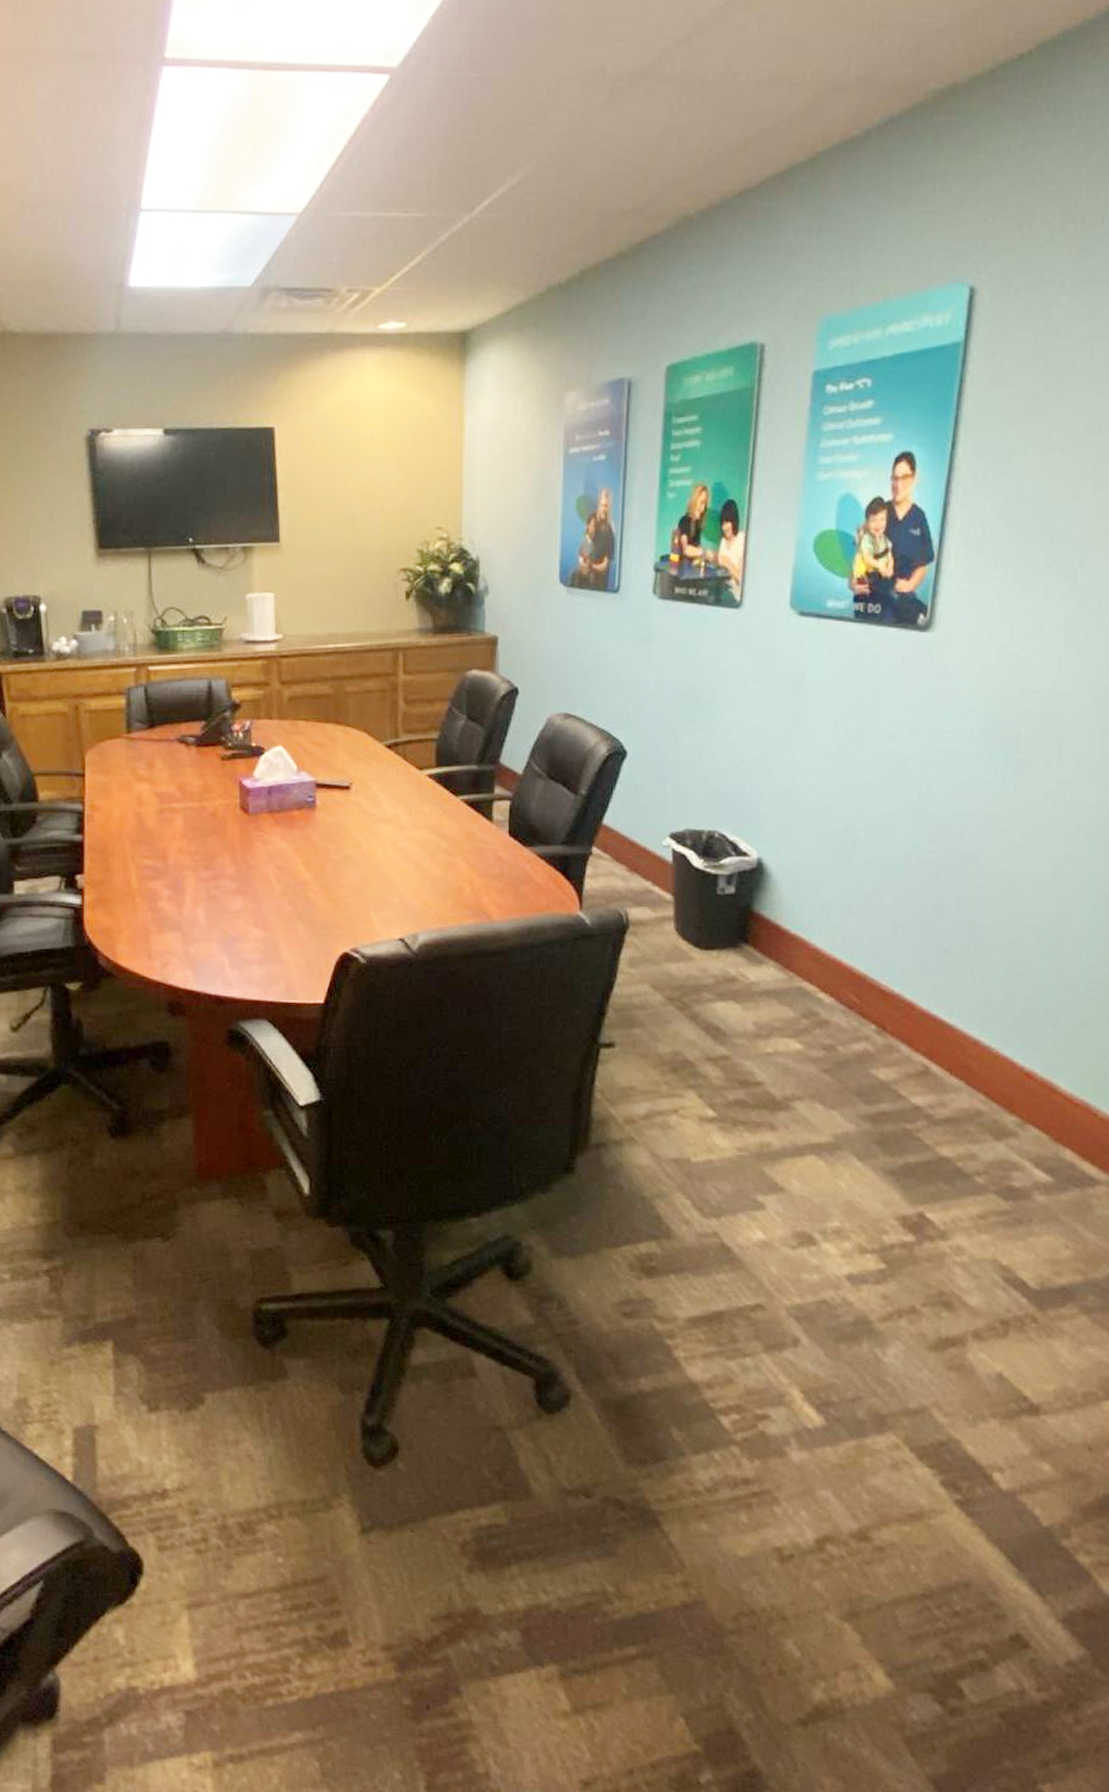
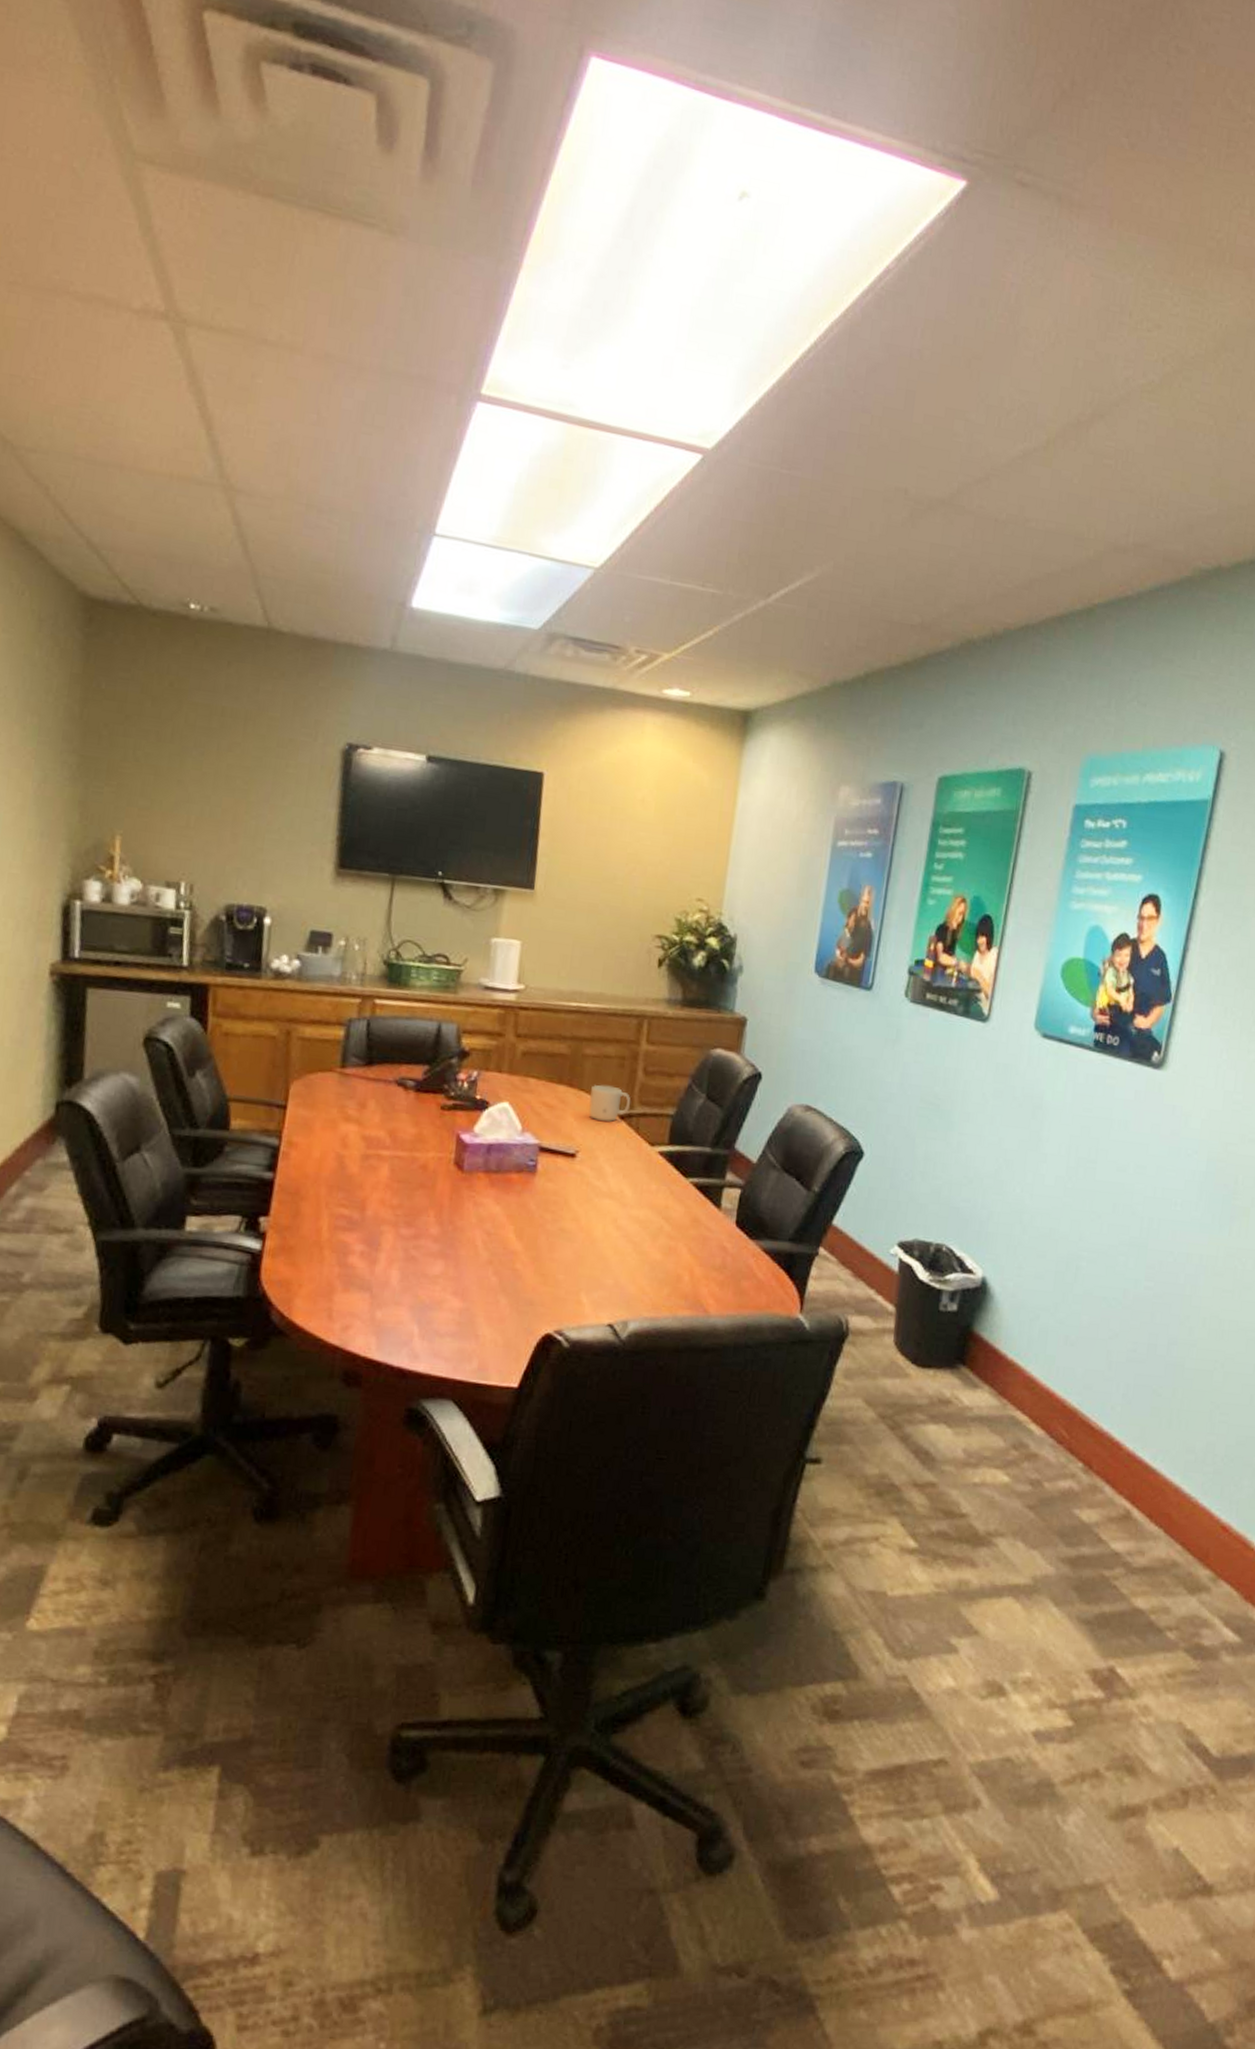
mug: none [356,718,396,753] -> present [588,1084,631,1123]

